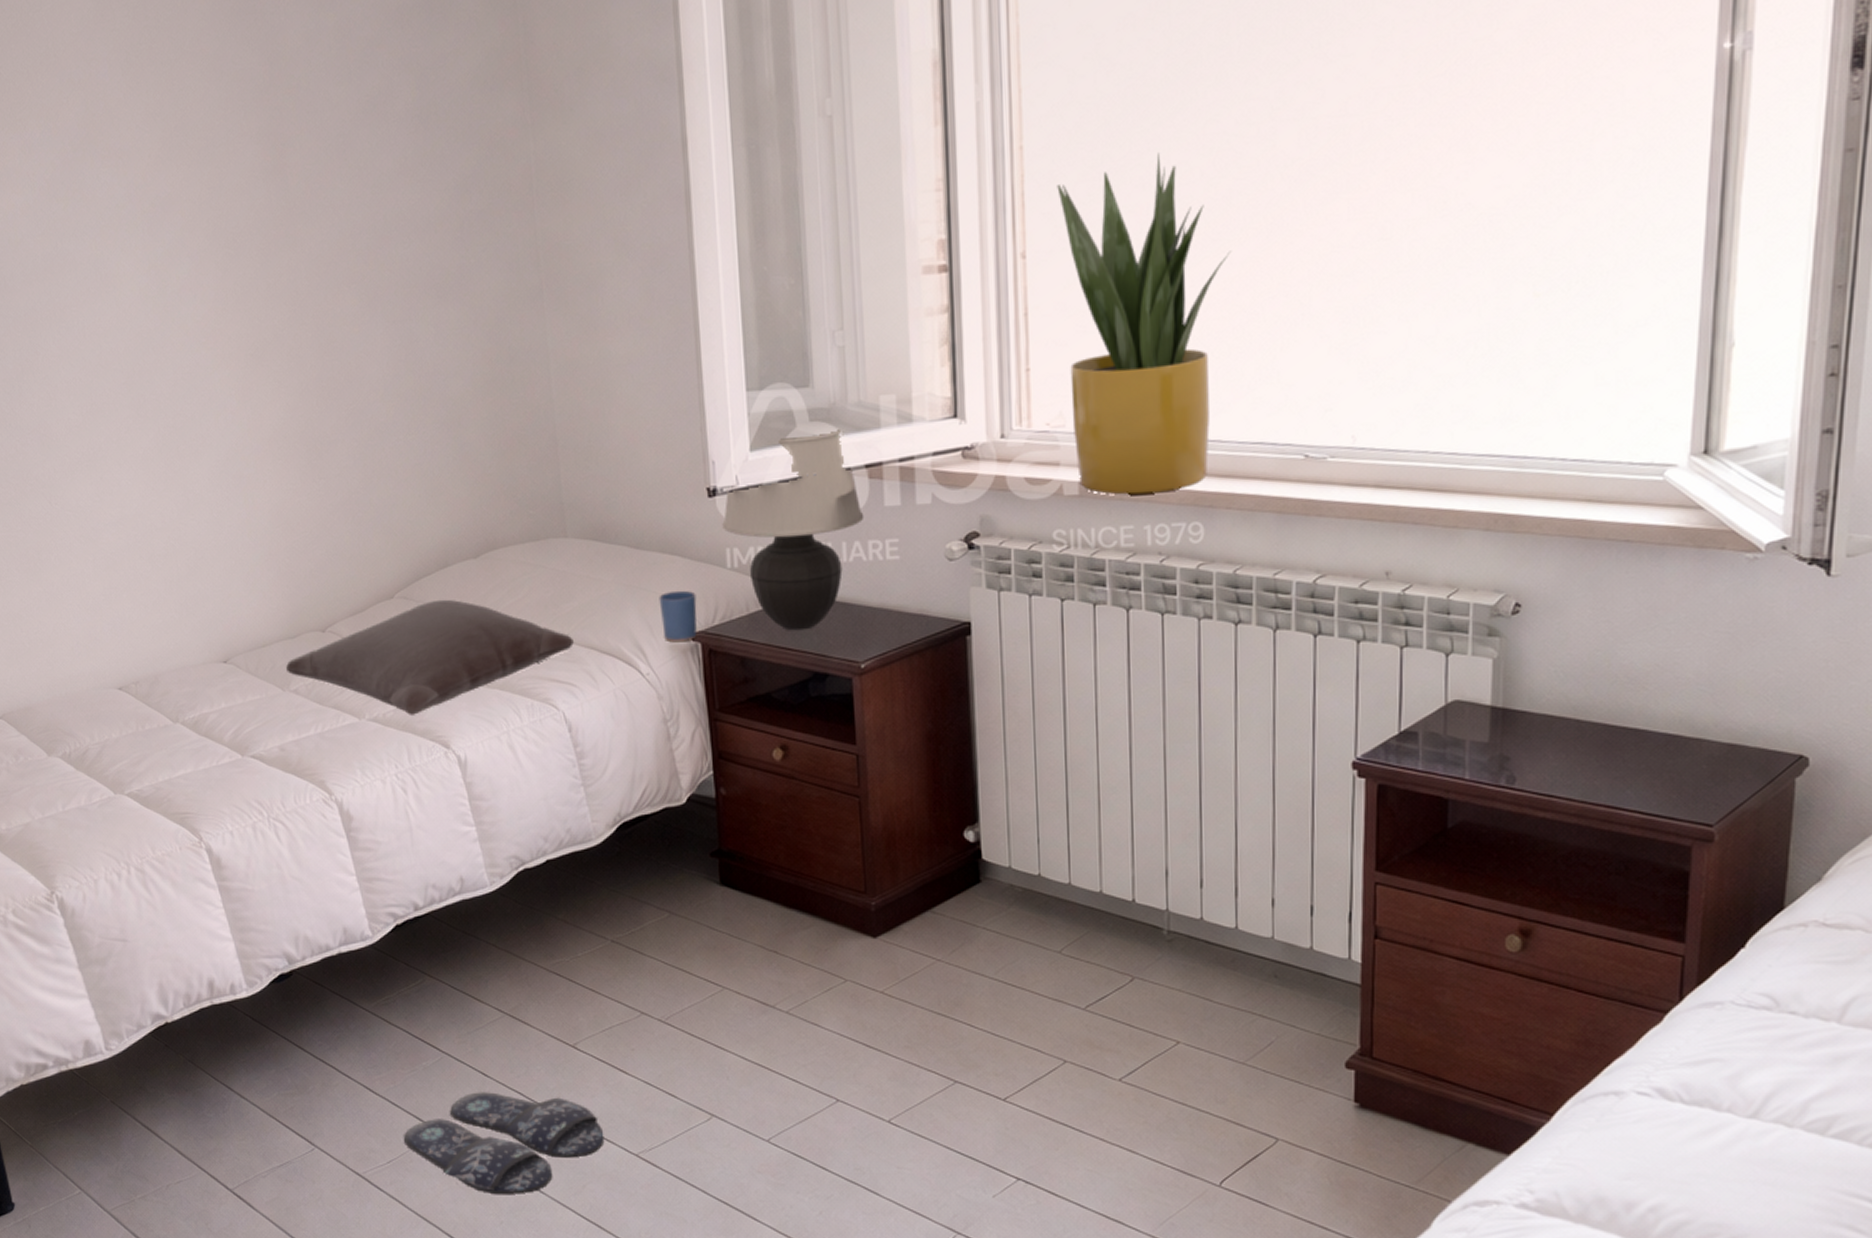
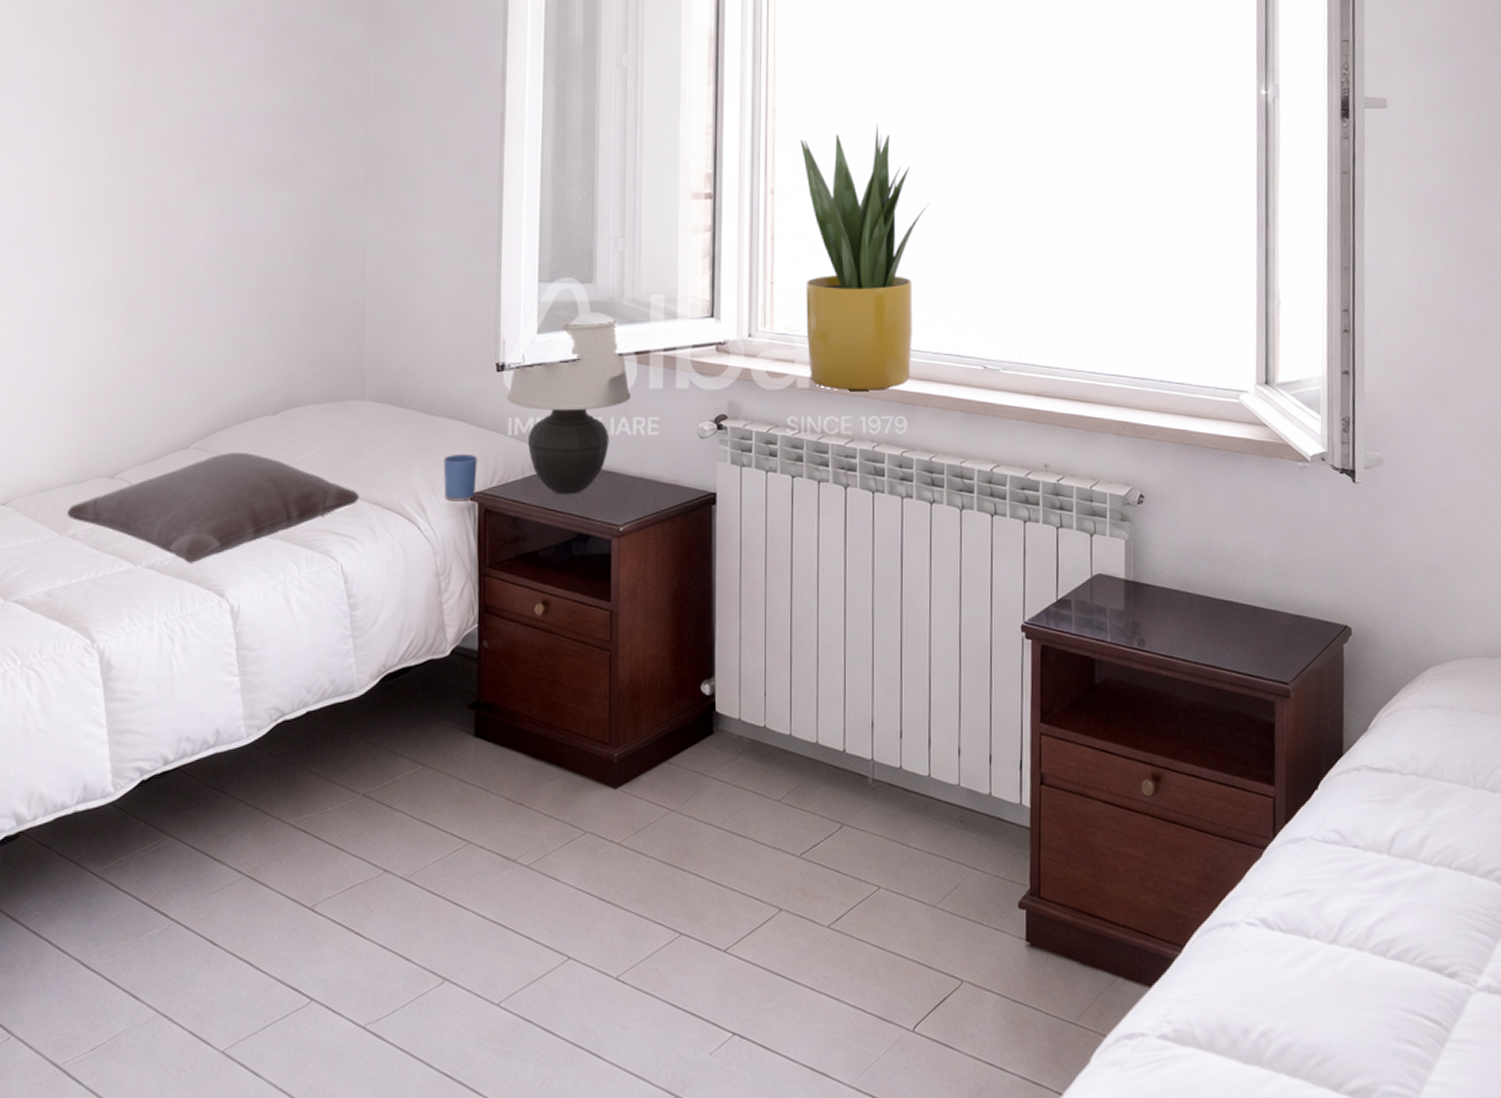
slippers: present [404,1092,605,1194] -> none [114,963,332,1080]

